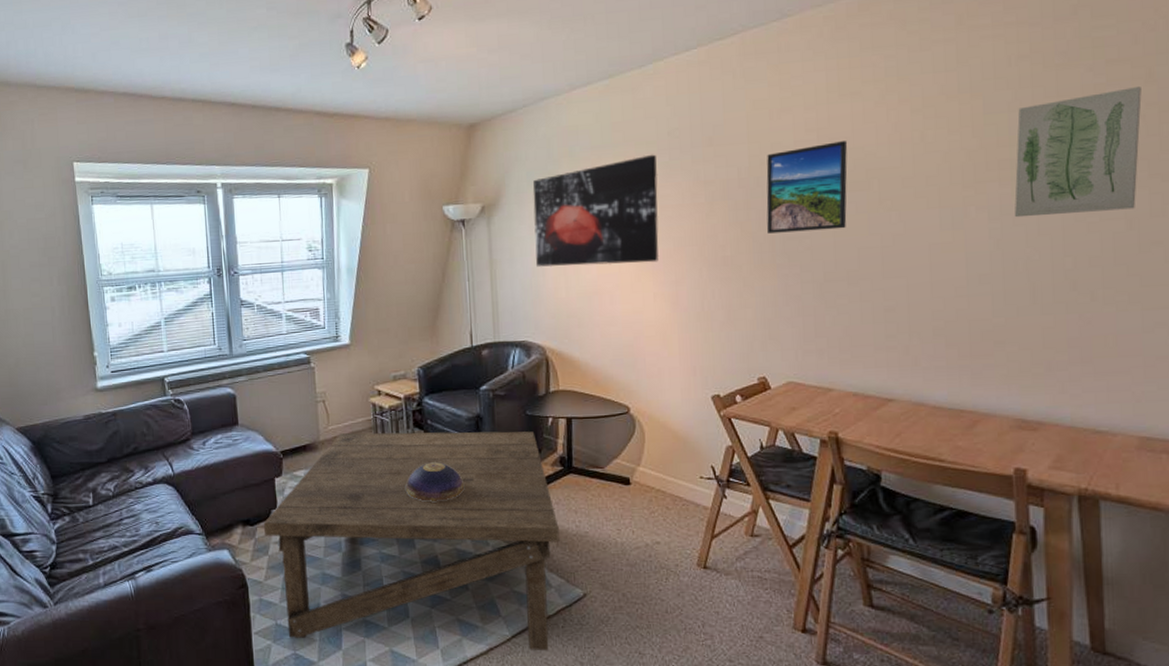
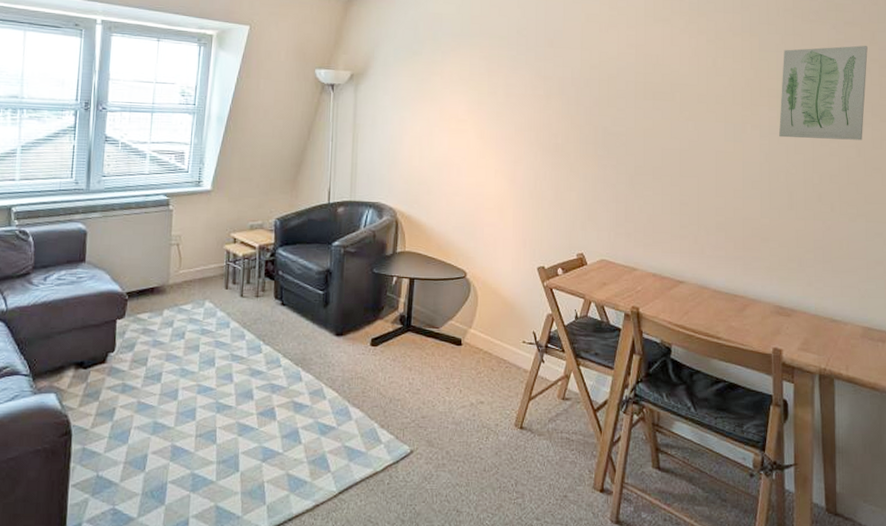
coffee table: present [264,431,560,651] -> none [98,278,393,508]
decorative bowl: present [406,462,464,502] -> none [251,313,307,352]
wall art: present [532,154,659,267] -> none [395,47,506,143]
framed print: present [766,141,848,234] -> none [591,57,659,131]

